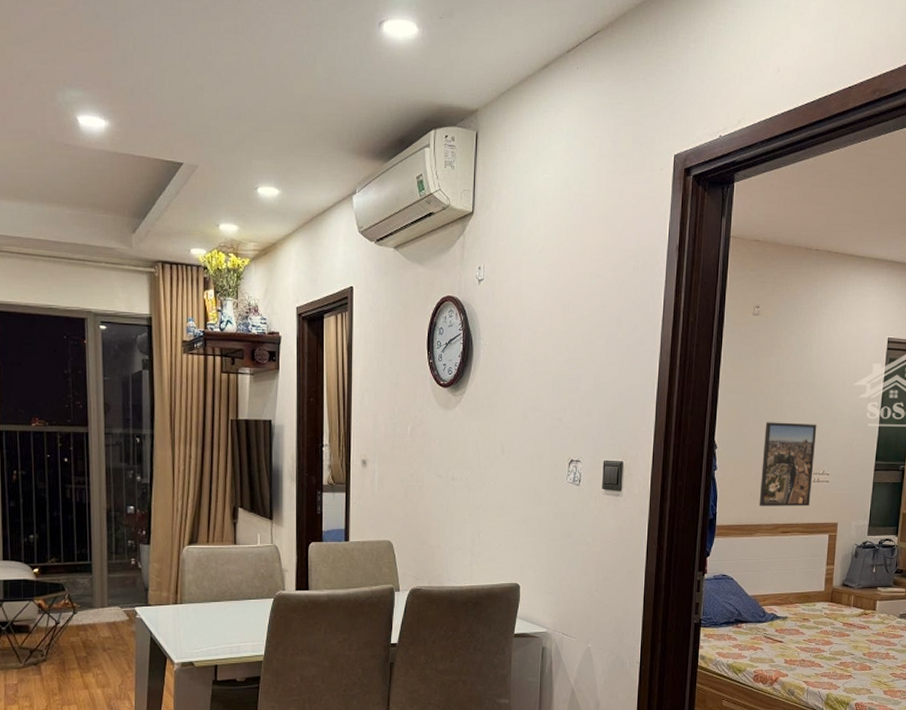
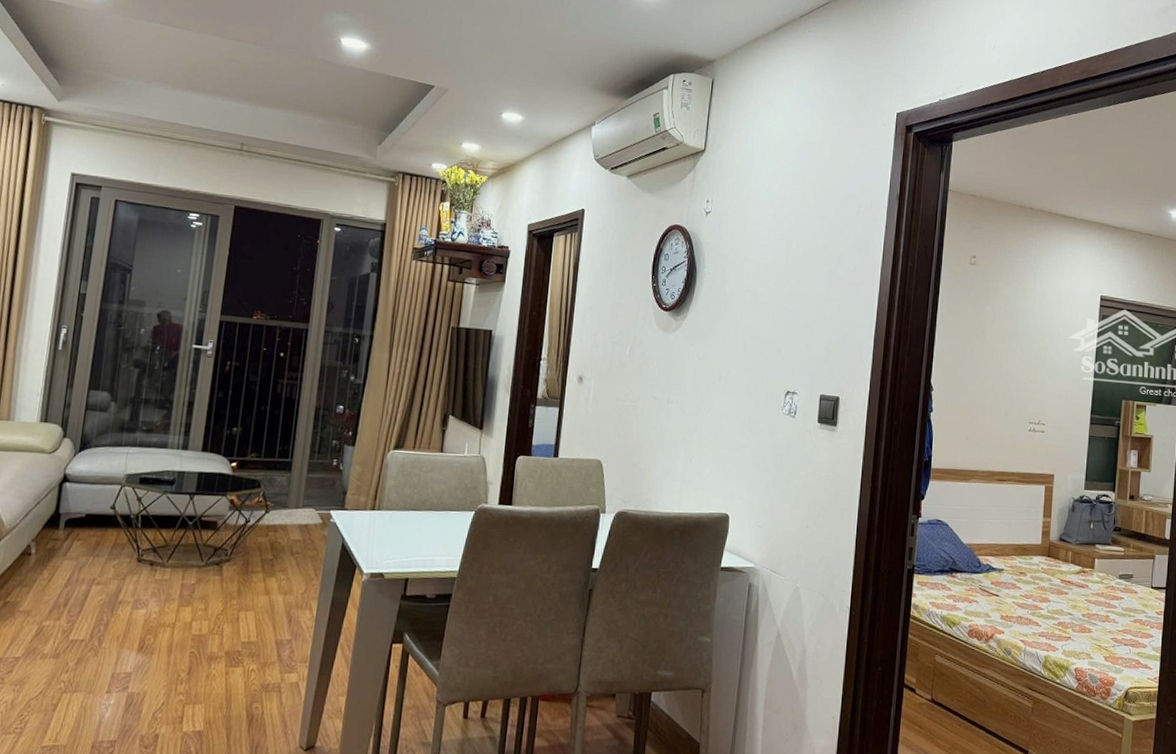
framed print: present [759,422,817,507] -> none [974,368,1033,456]

